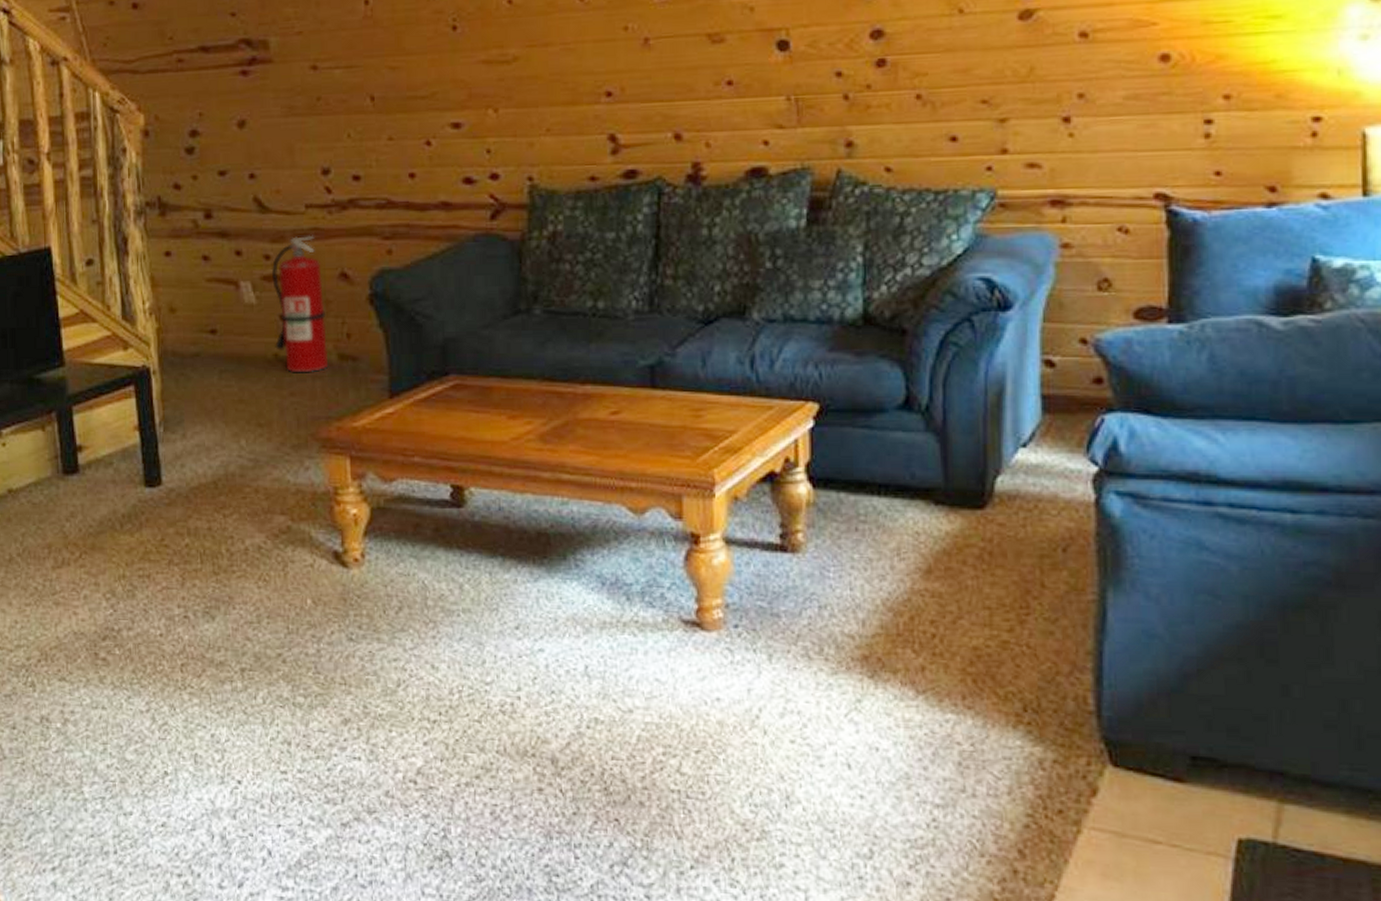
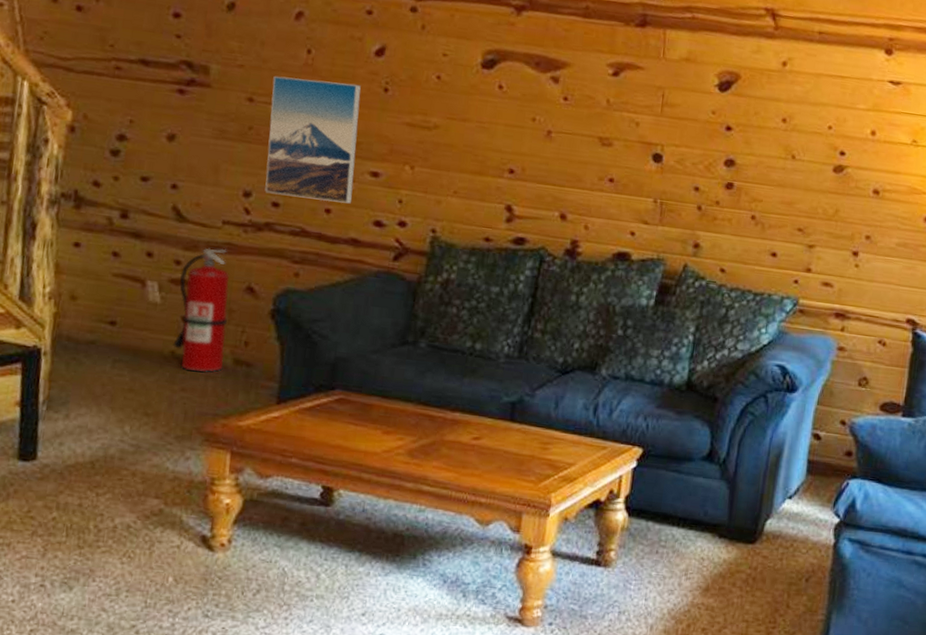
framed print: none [334,28,436,167] -> present [264,76,361,204]

